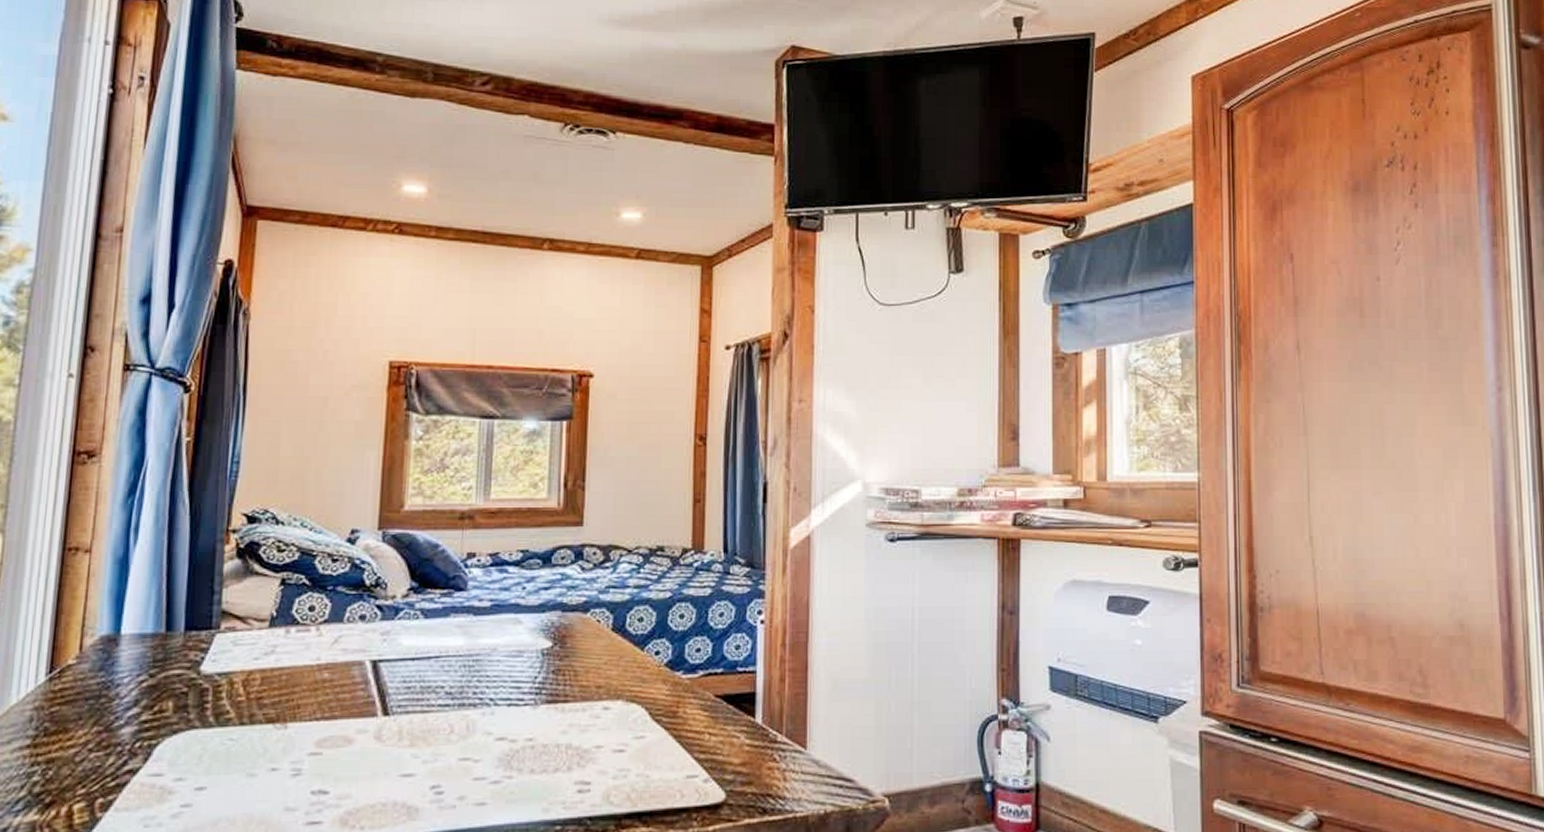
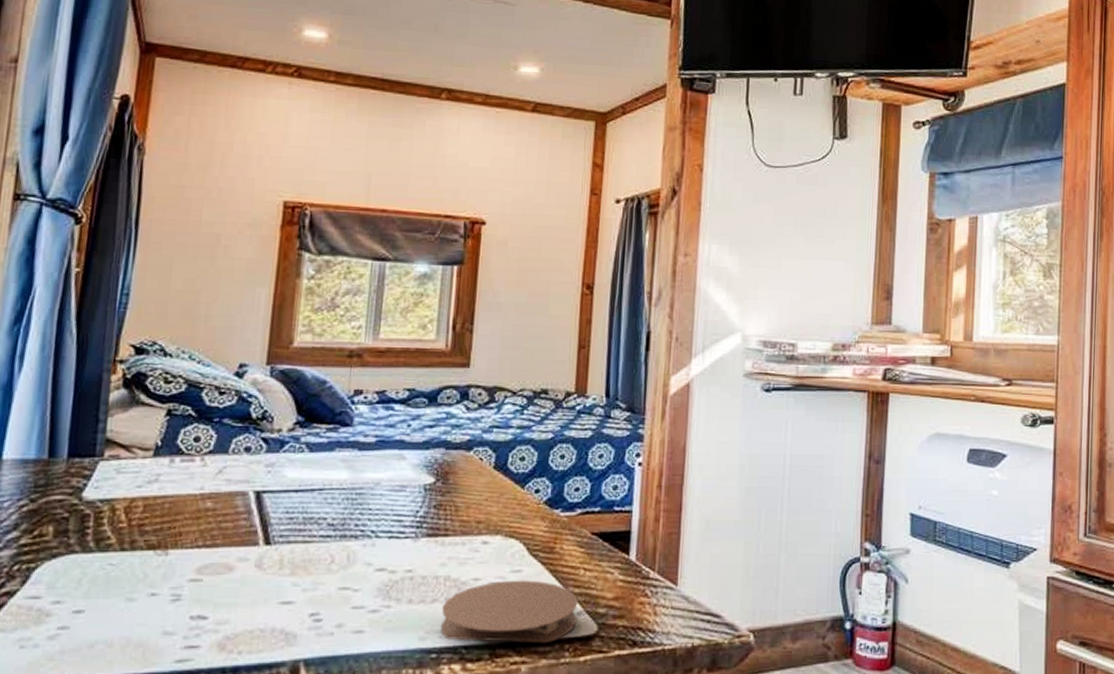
coaster: none [563,746,704,813] -> present [440,580,578,644]

